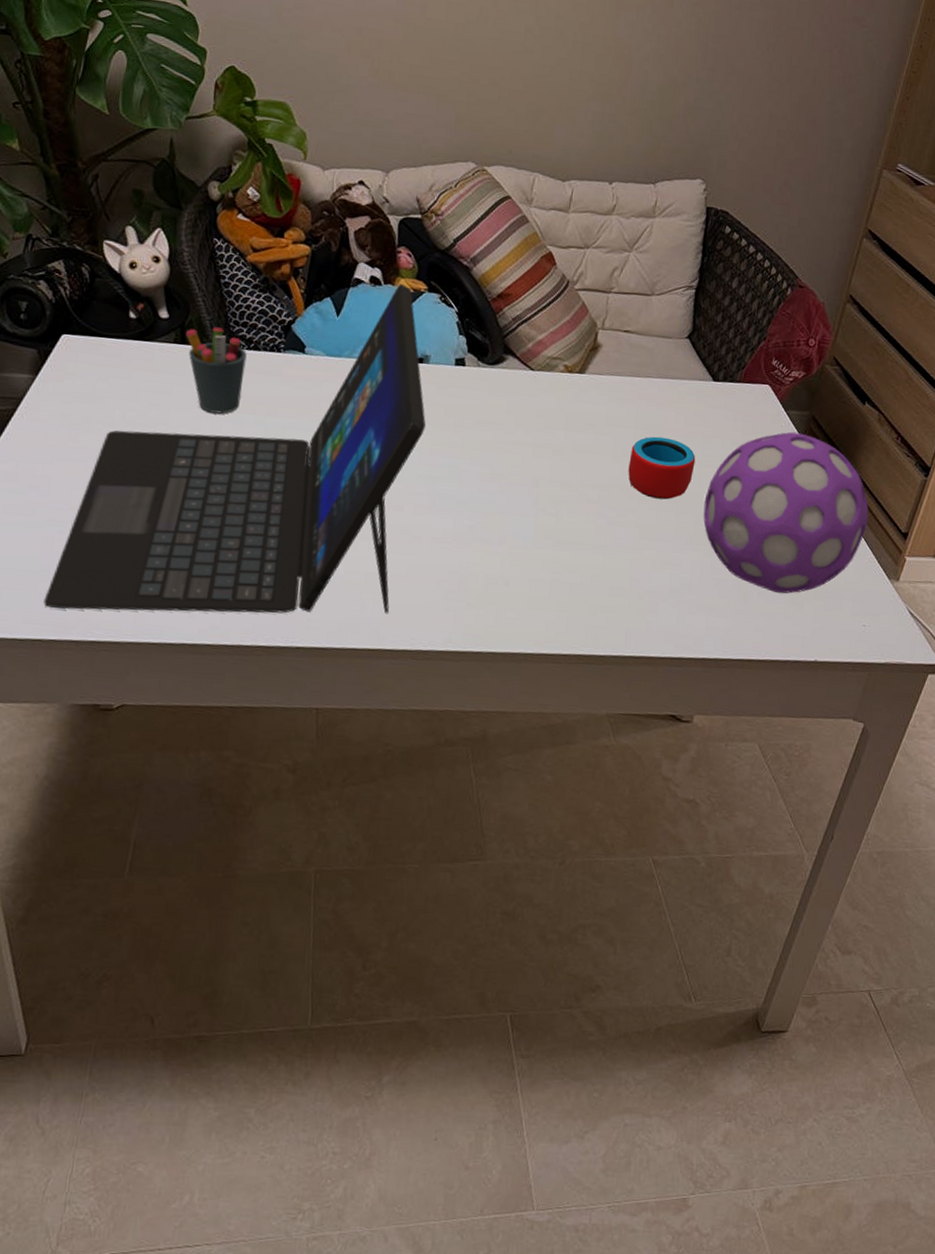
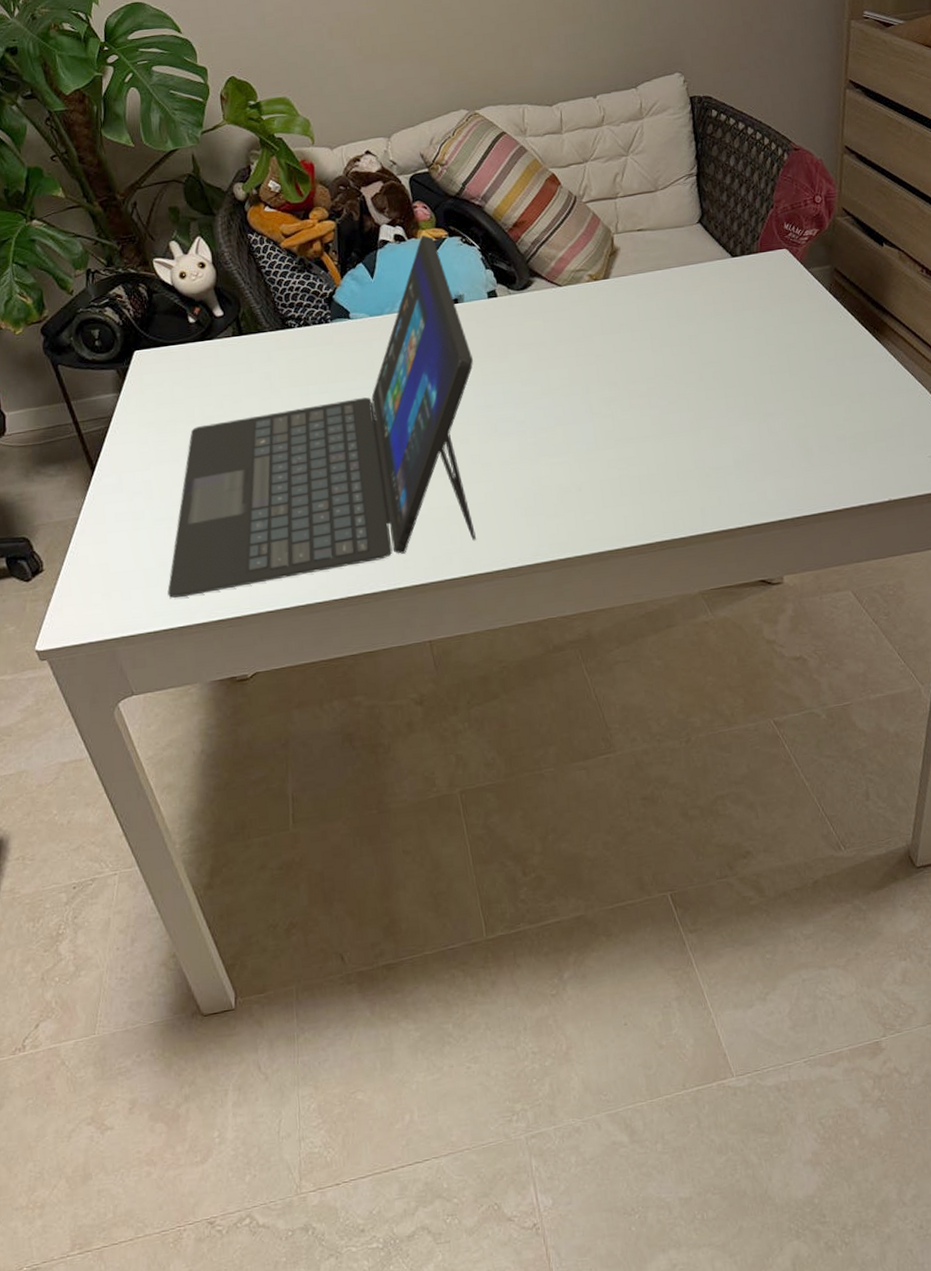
pen holder: present [186,327,247,414] -> none [241,312,302,392]
mug: present [628,436,696,500] -> none [668,320,732,380]
decorative ball: present [703,431,869,594] -> none [748,287,912,444]

